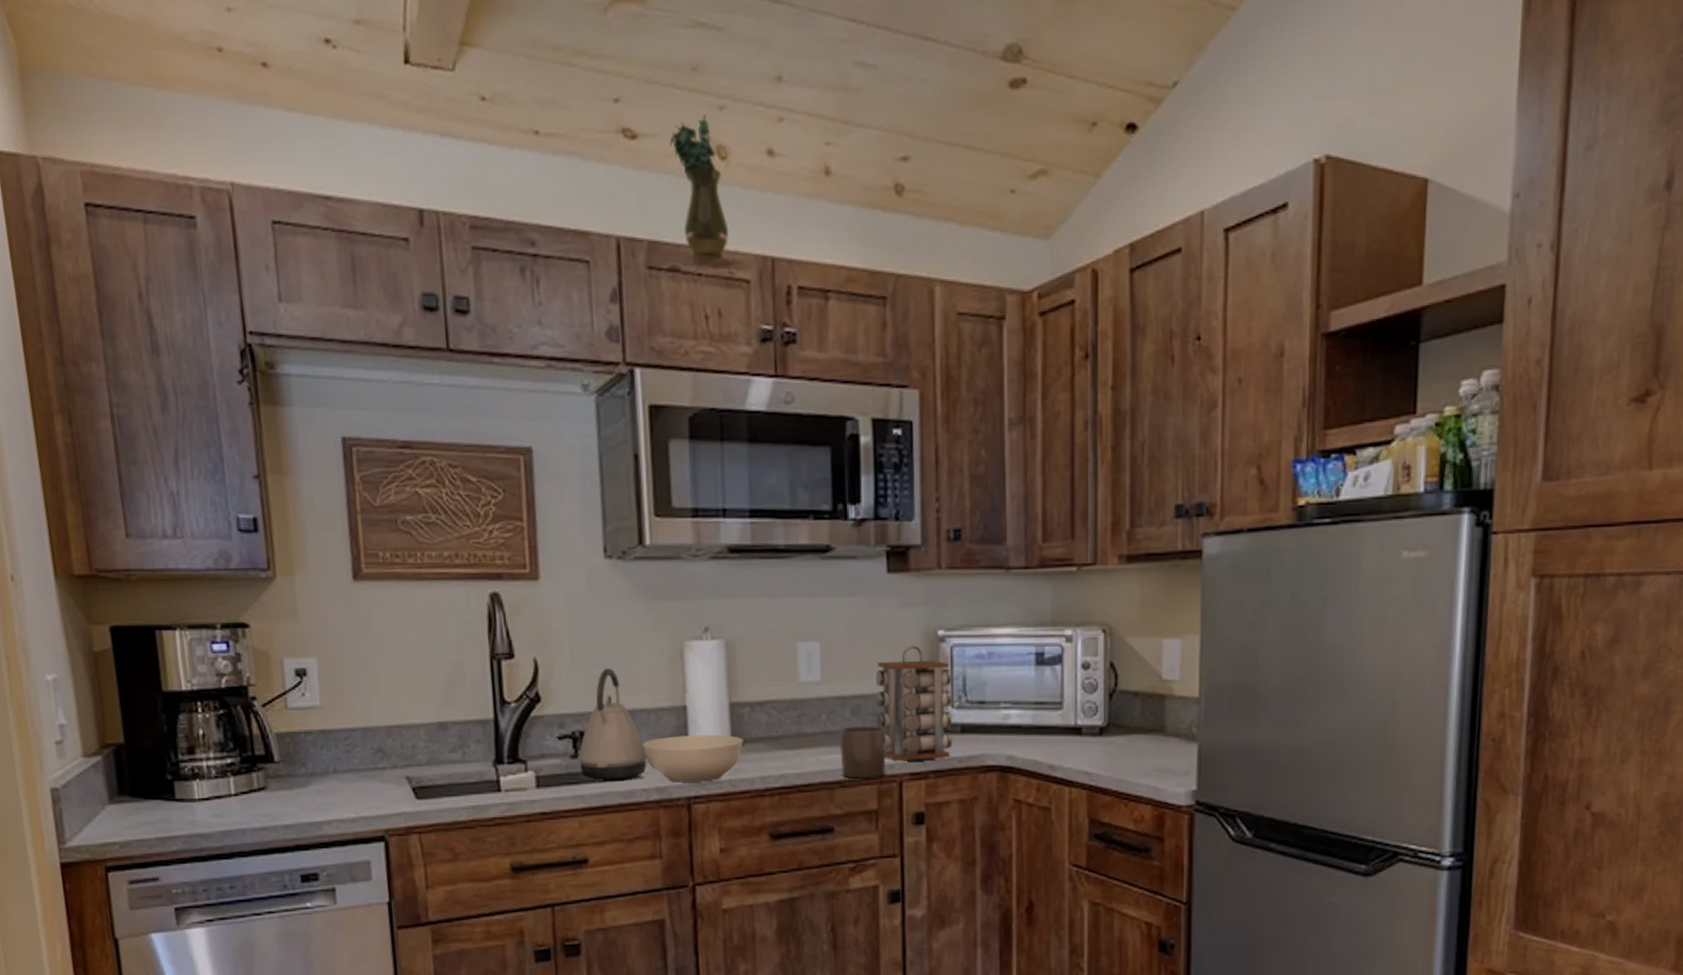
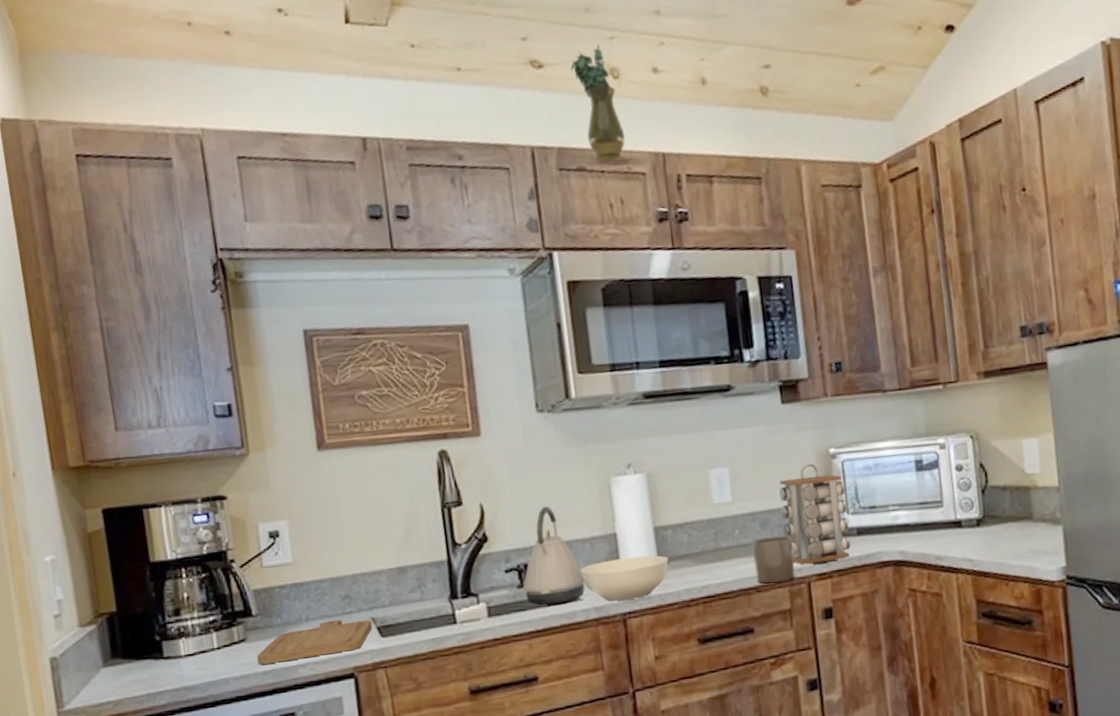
chopping board: none [278,775,407,817] -> present [257,619,372,665]

